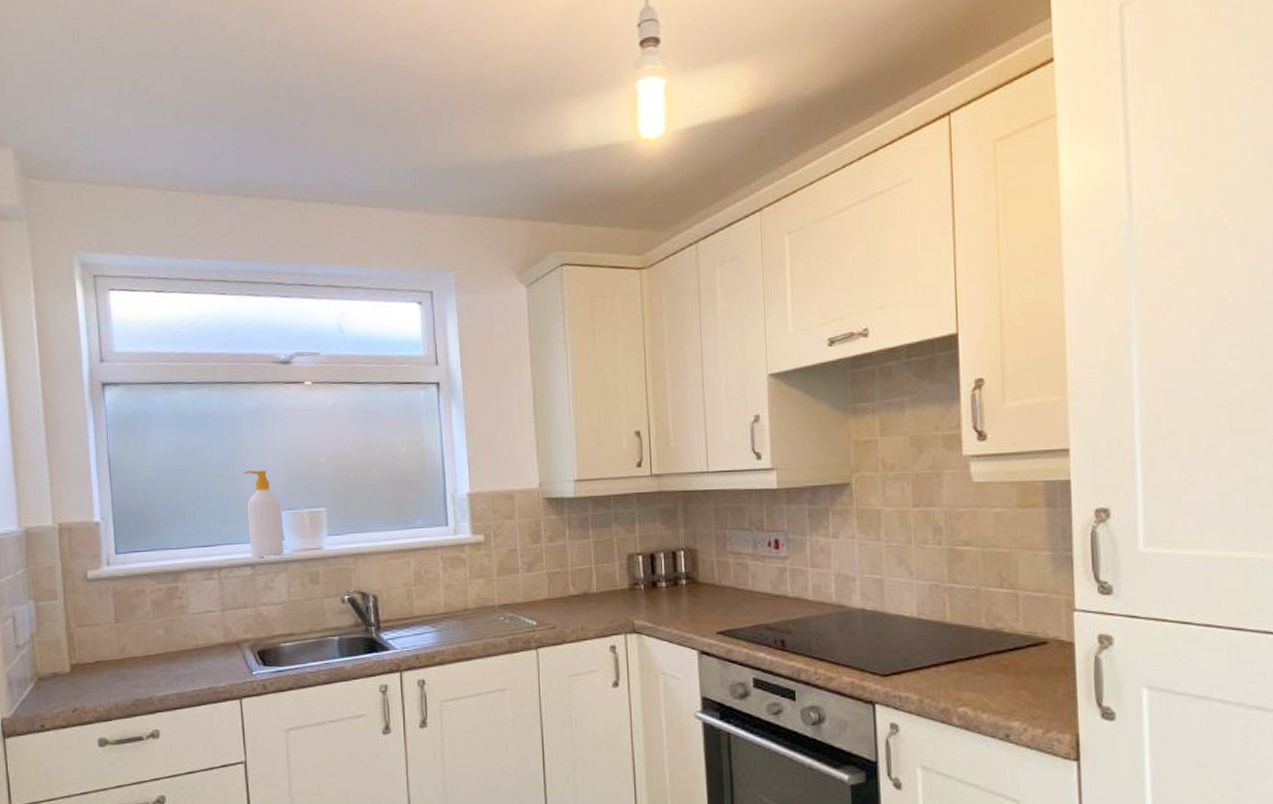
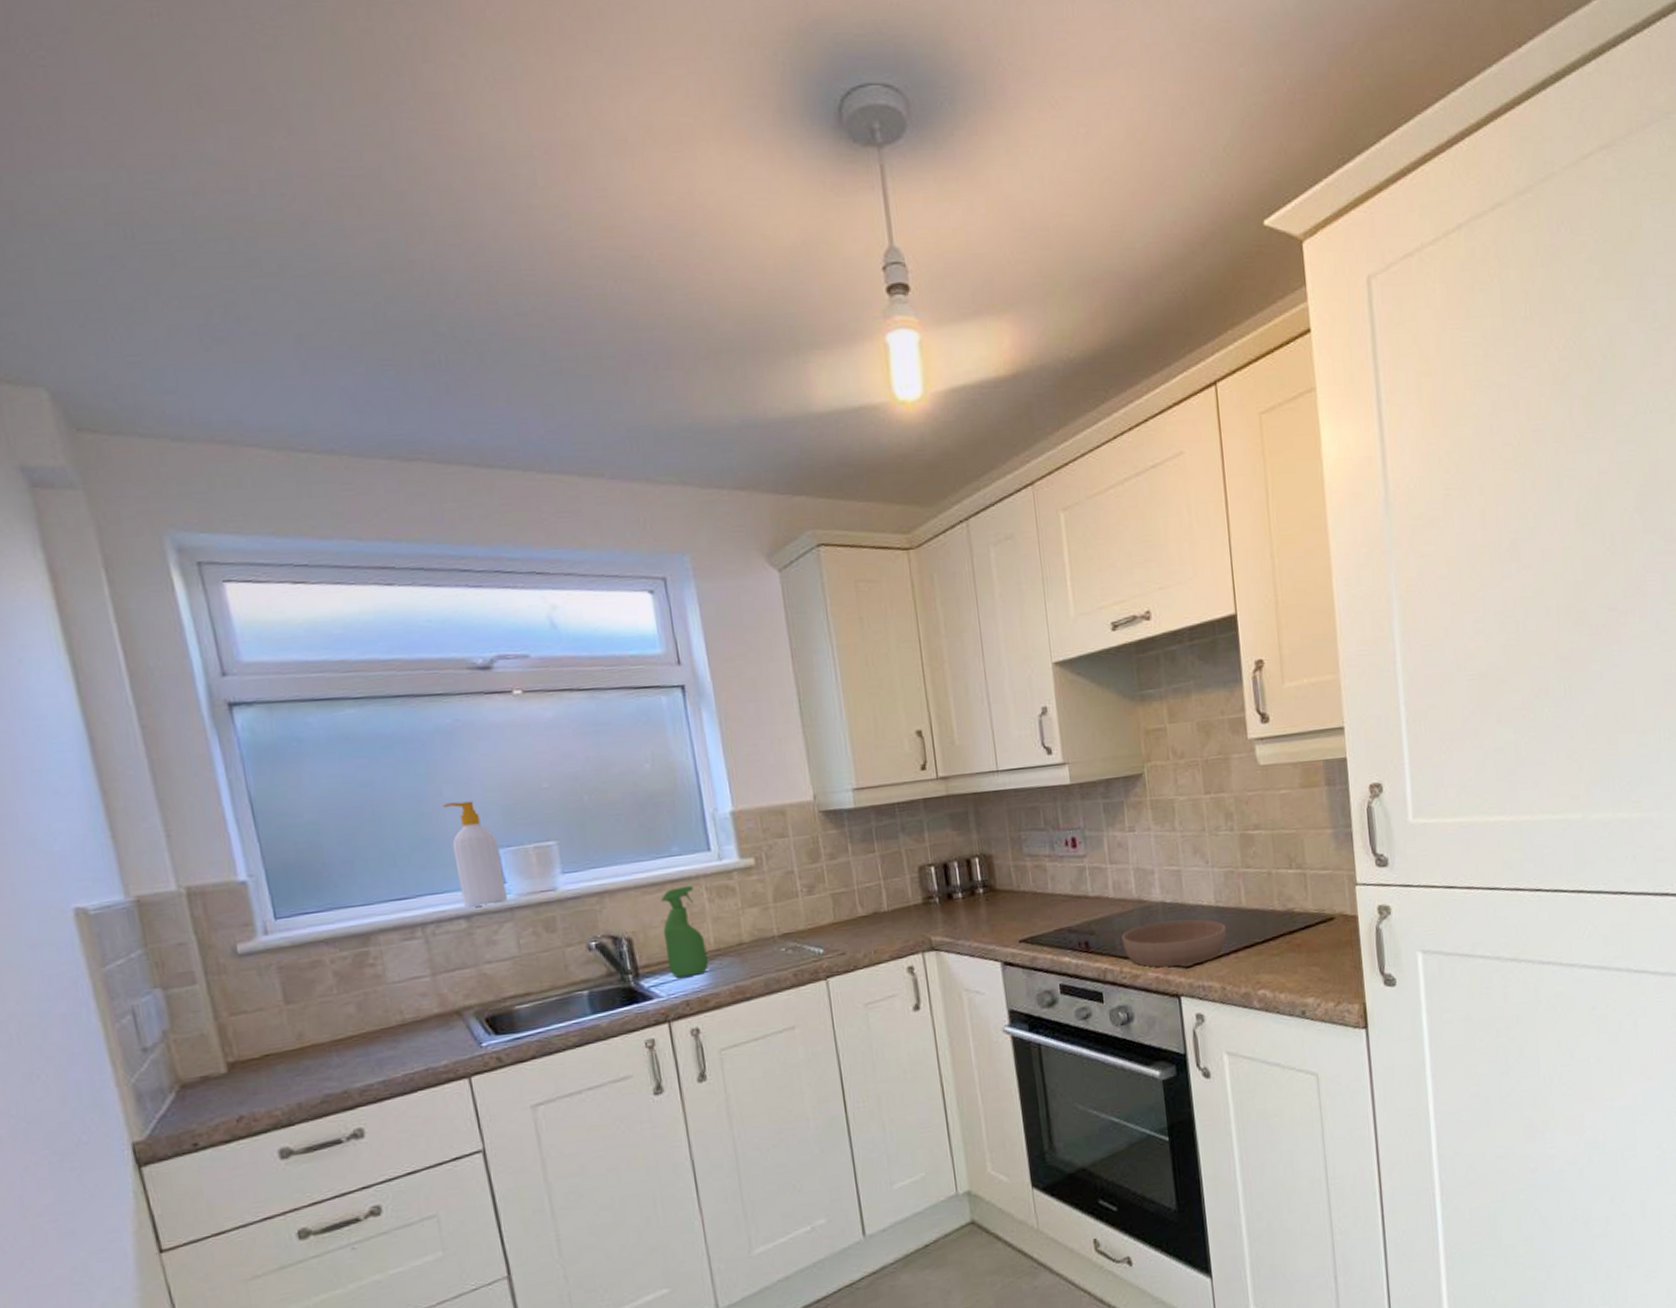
spray bottle: none [403,554,437,634] -> present [660,885,709,978]
wooden bowl: none [818,628,928,674] -> present [1121,919,1227,968]

